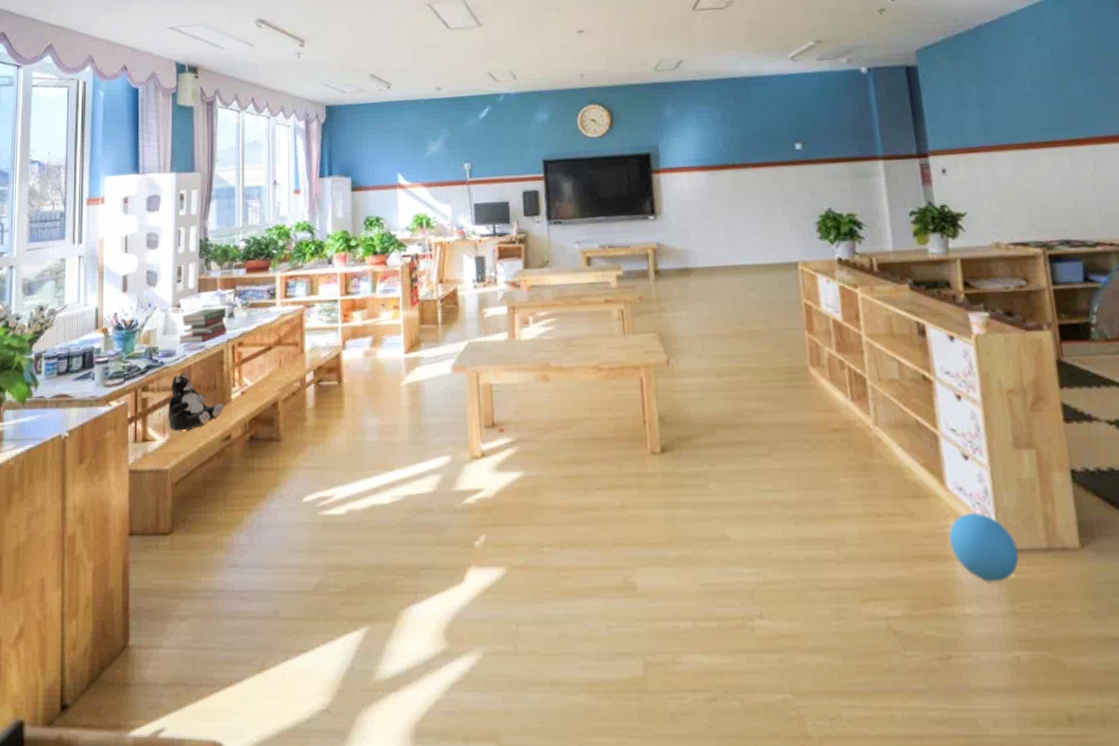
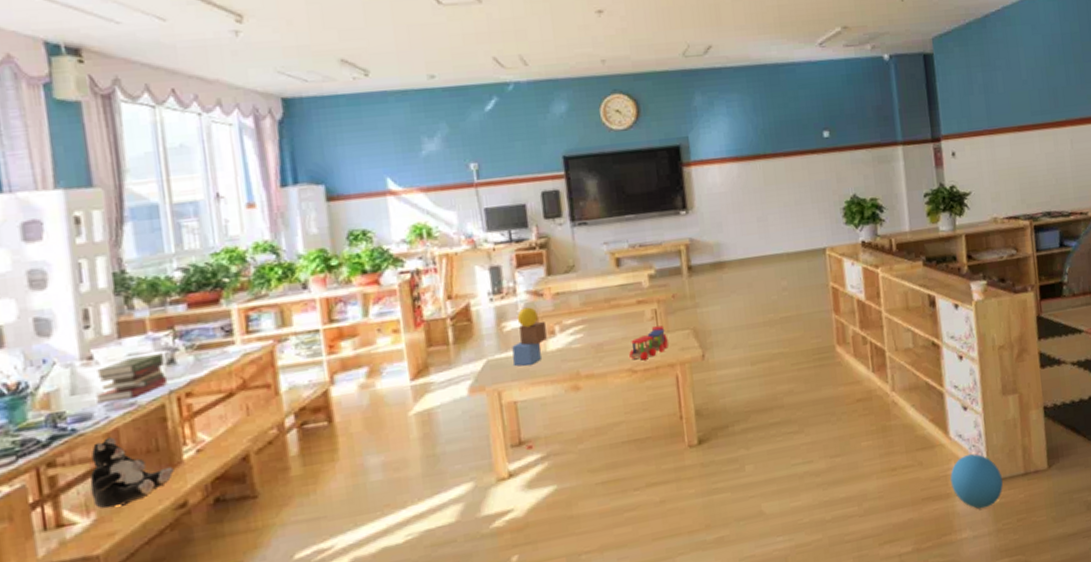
toy blocks: none [490,296,522,352] -> present [512,307,547,367]
toy train: none [596,326,634,359] -> present [629,325,668,360]

